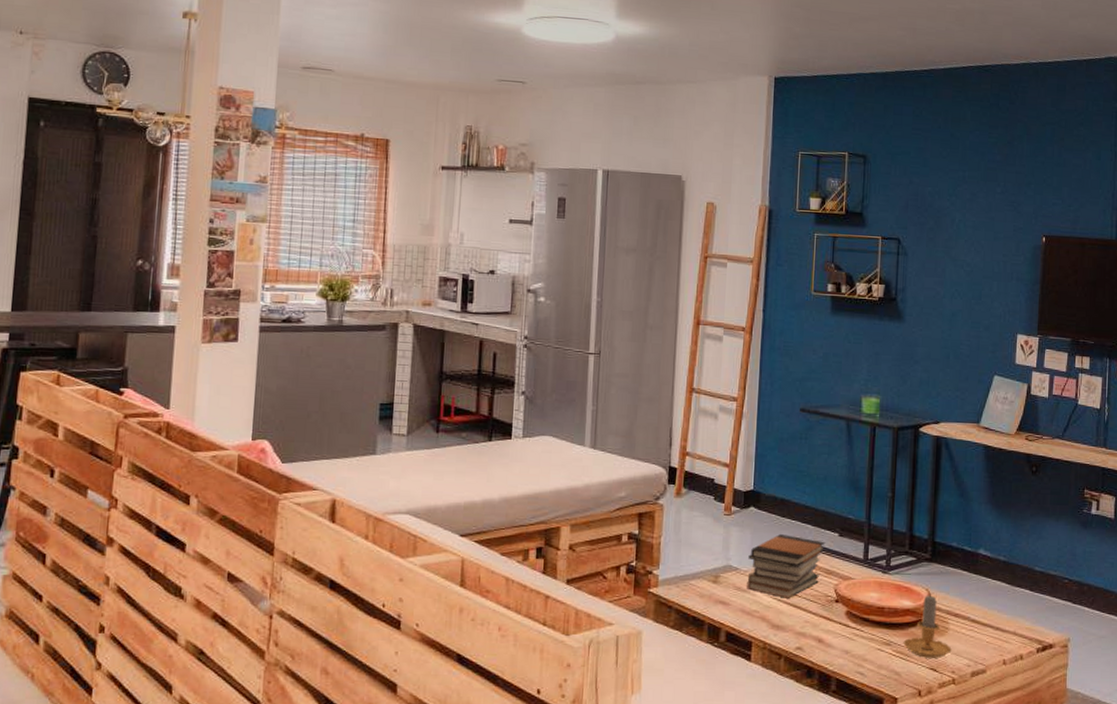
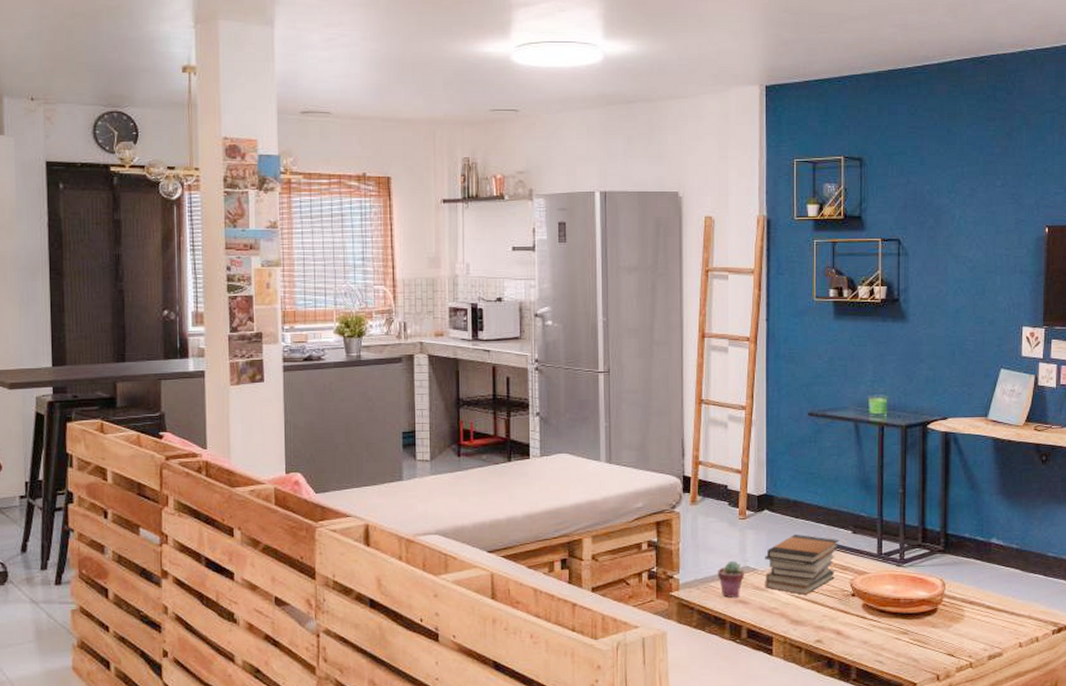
potted succulent: none [699,558,727,598] -> present [718,560,745,598]
candle: present [903,594,952,658] -> none [920,583,968,644]

